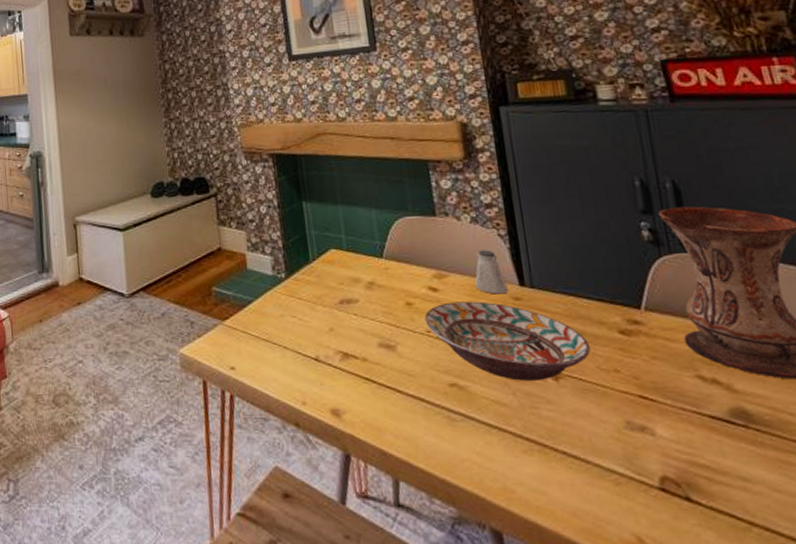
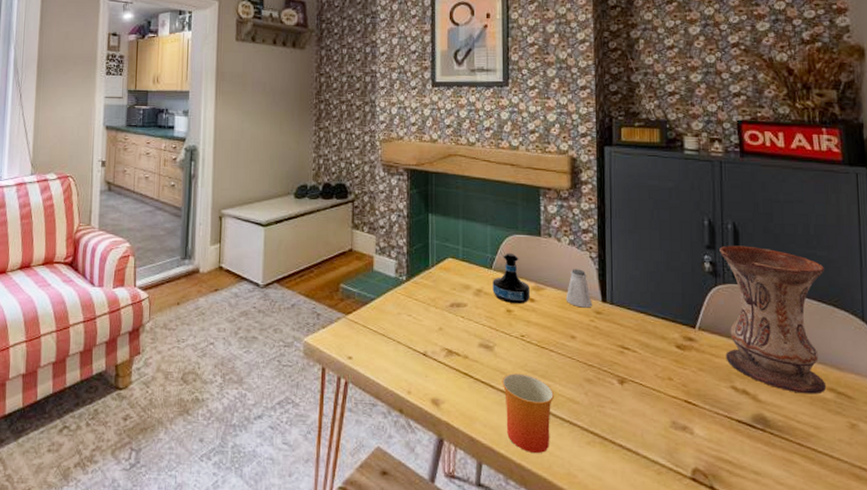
tequila bottle: none [385,237,433,296] -> present [492,253,531,304]
mug: none [410,375,477,467] -> present [502,373,554,454]
decorative bowl: present [424,301,591,381] -> none [521,312,652,384]

